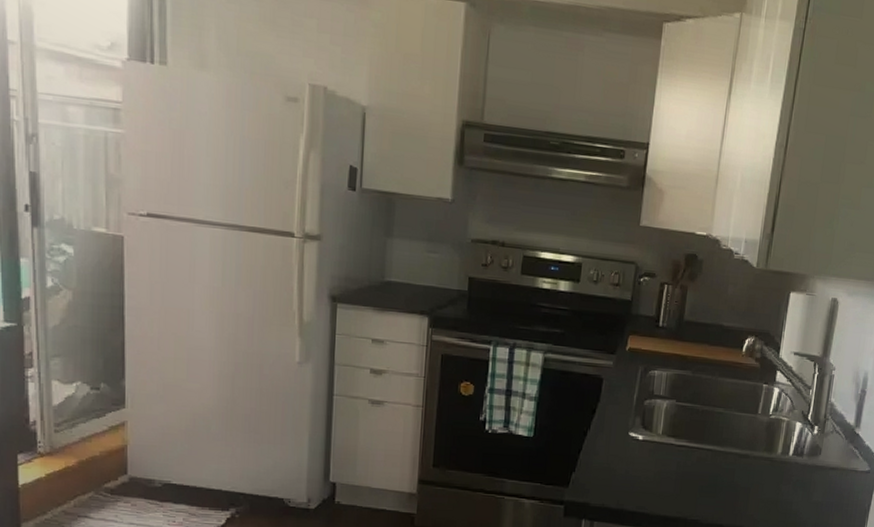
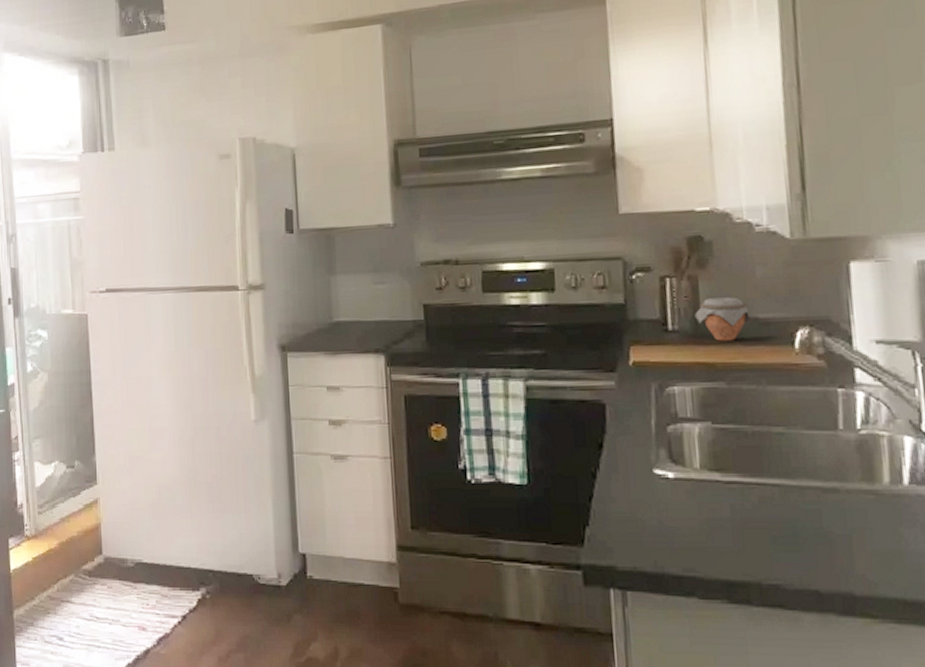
jar: none [680,304,718,341] -> present [694,297,751,342]

